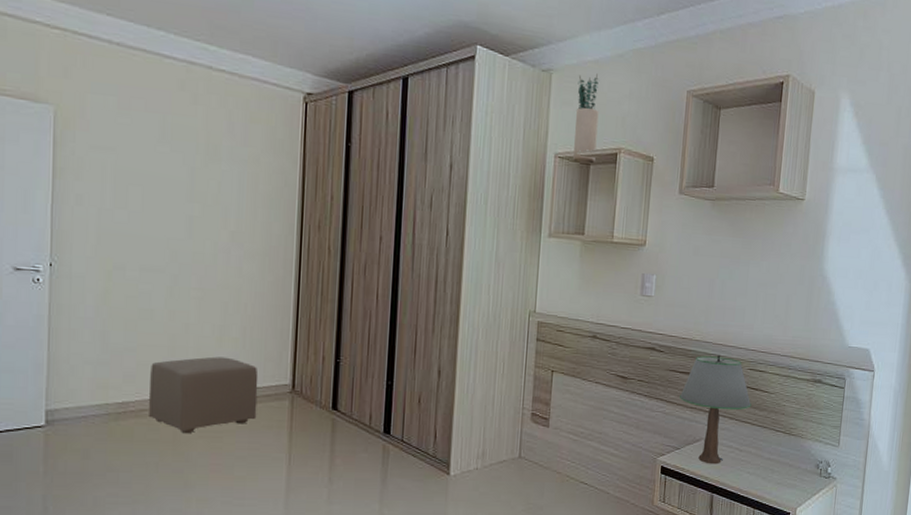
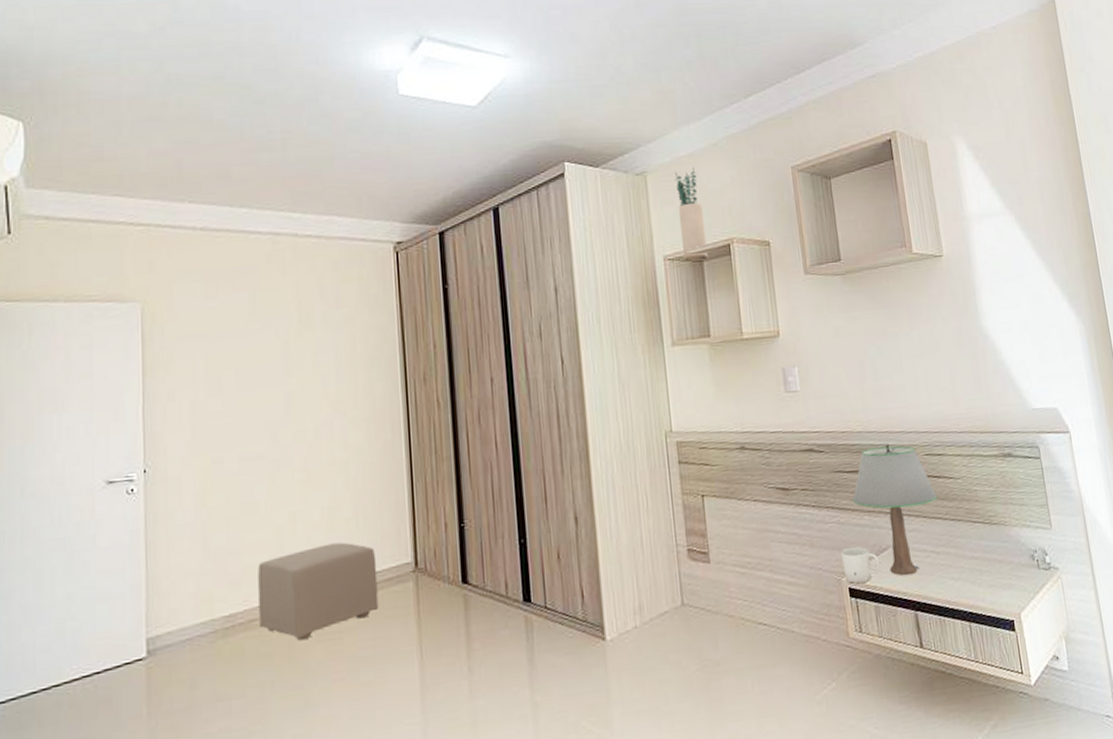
mug: none [659,434,692,465] -> present [841,546,881,584]

